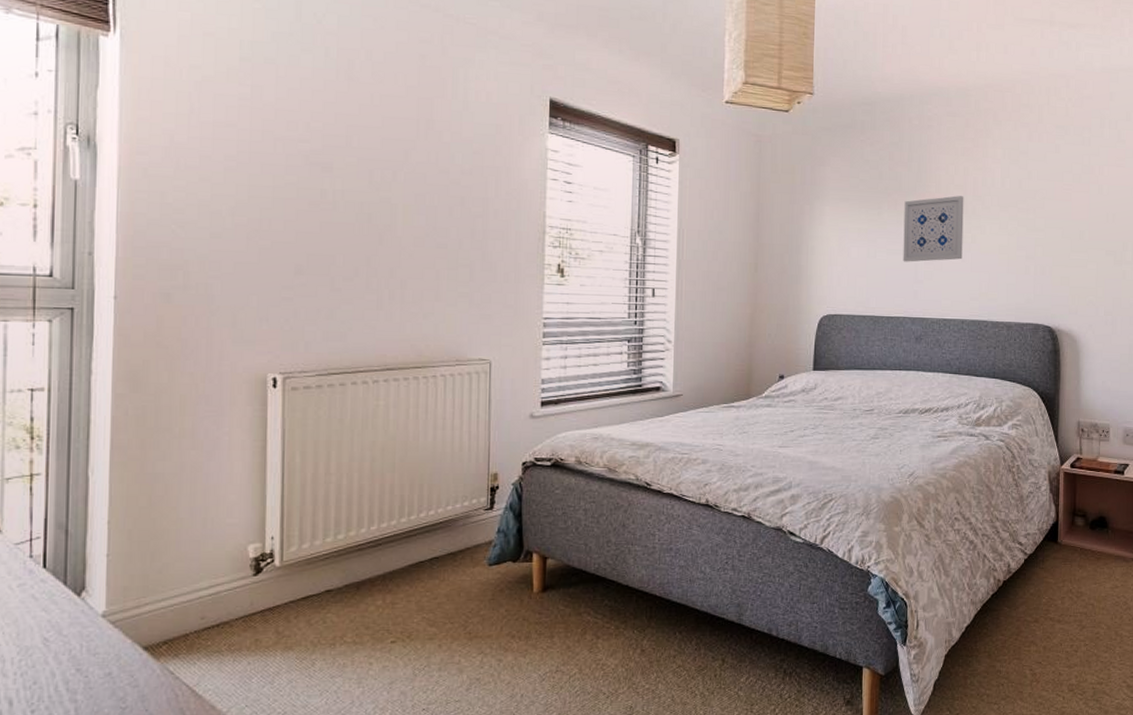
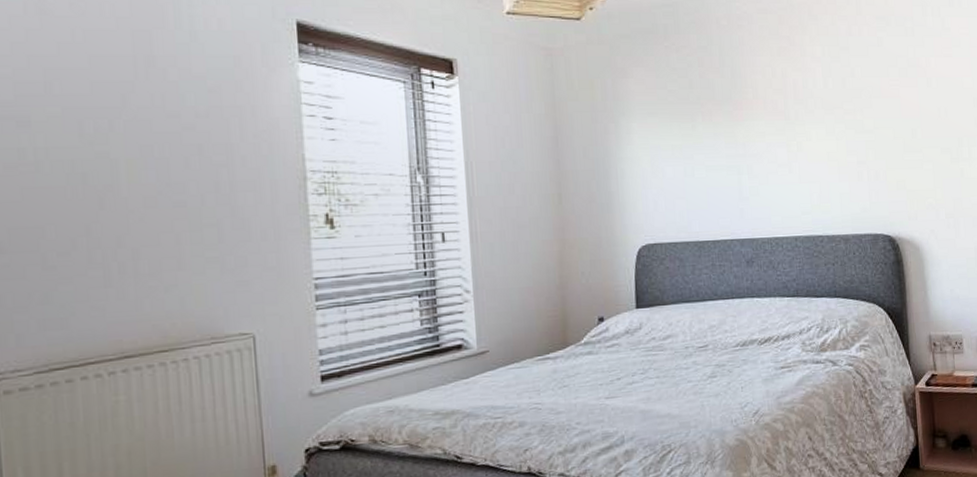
wall art: present [903,196,964,262] -> none [720,101,789,178]

